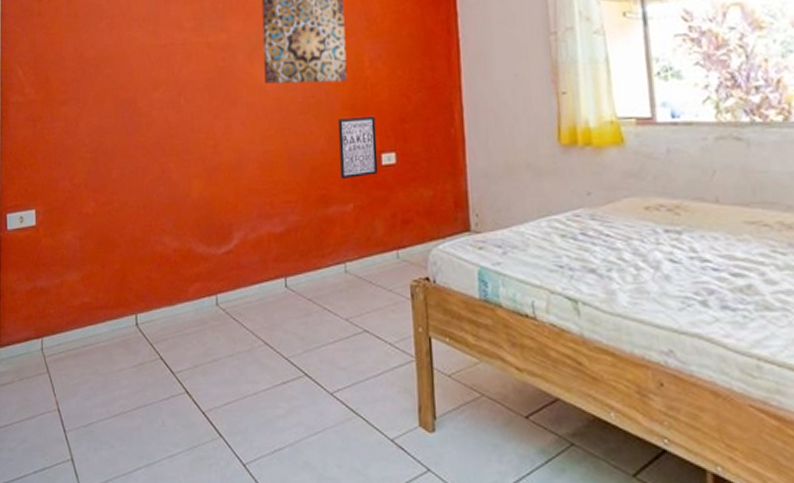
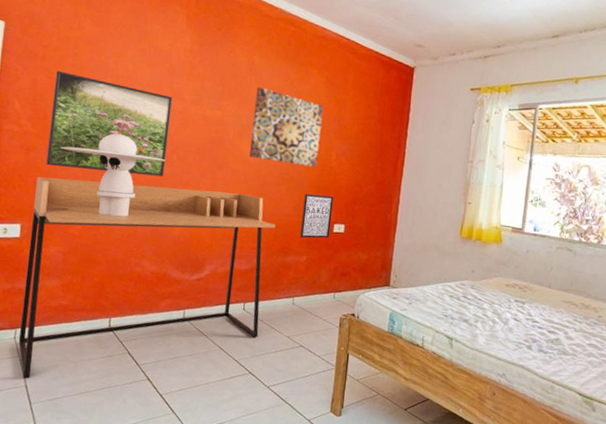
desk: none [45,132,309,400] -> present [18,177,276,379]
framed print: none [52,24,173,135] -> present [46,70,172,177]
table lamp: none [65,84,173,185] -> present [60,133,166,217]

